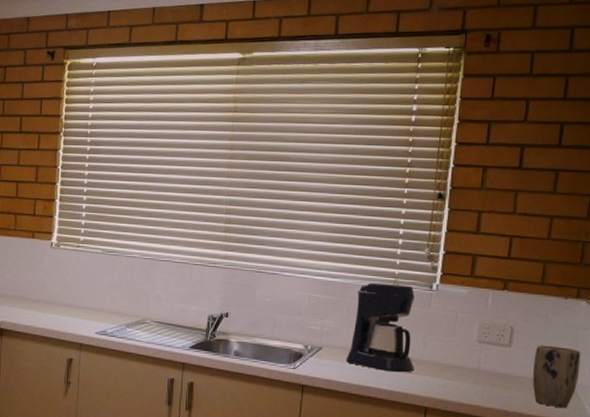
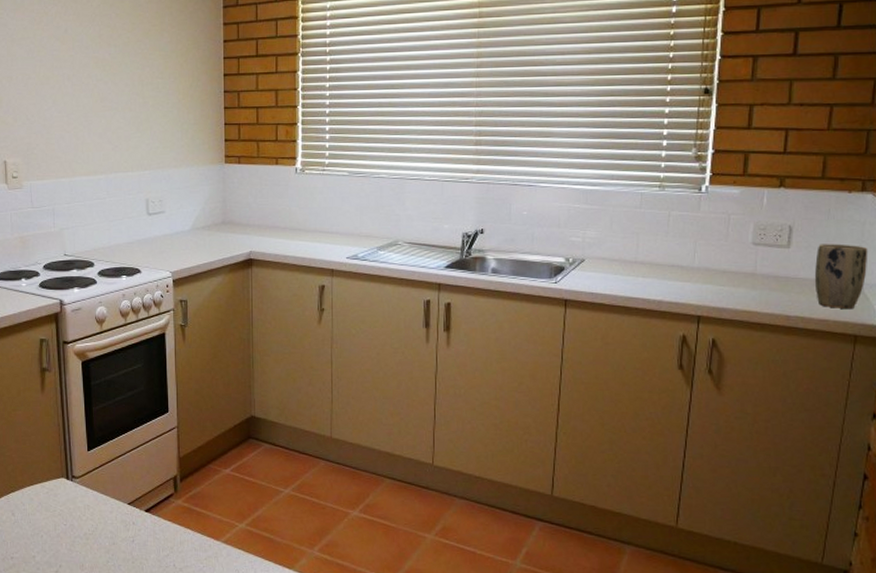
coffee maker: present [346,282,415,373] -> none [610,188,685,281]

